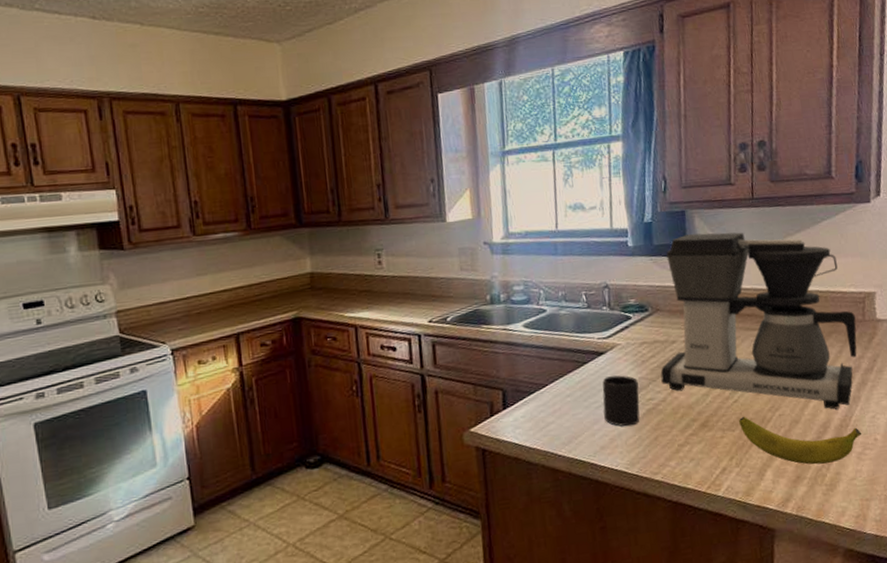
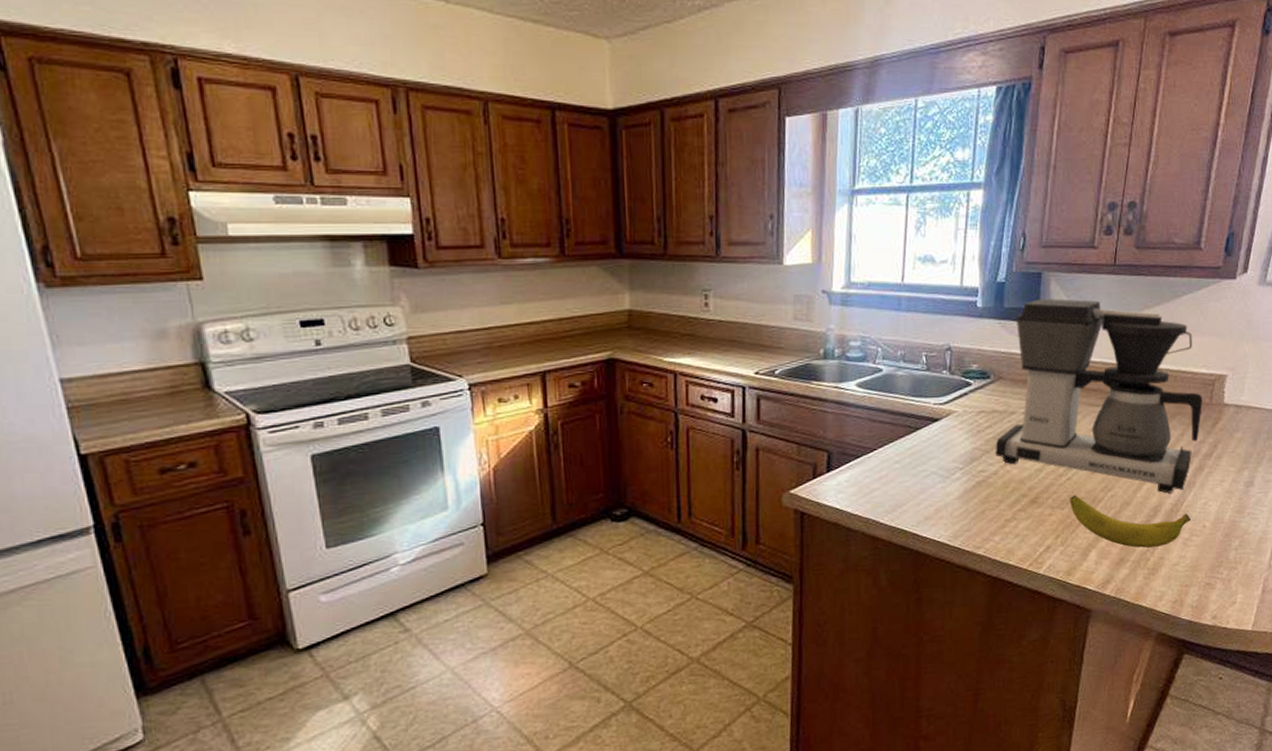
mug: present [602,375,640,427] -> none [932,444,971,498]

